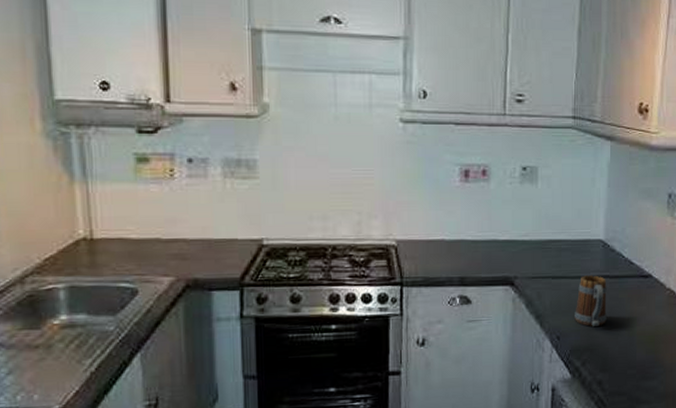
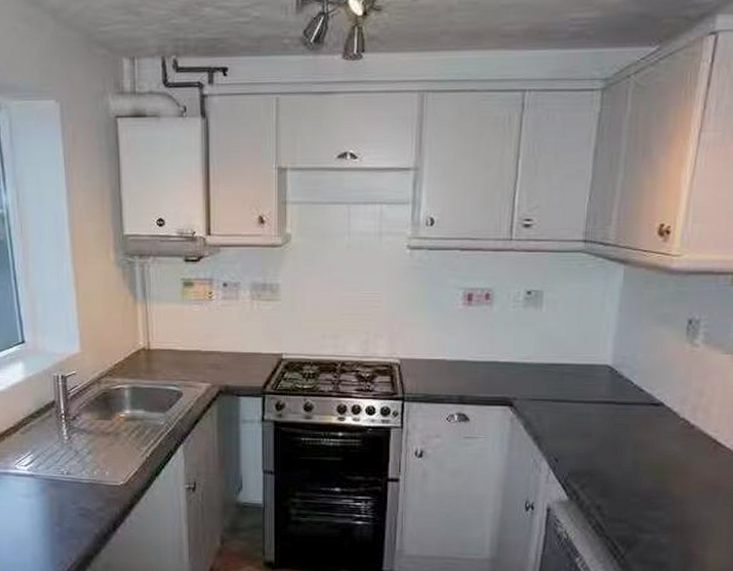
mug: present [575,275,607,327] -> none [575,400,612,451]

